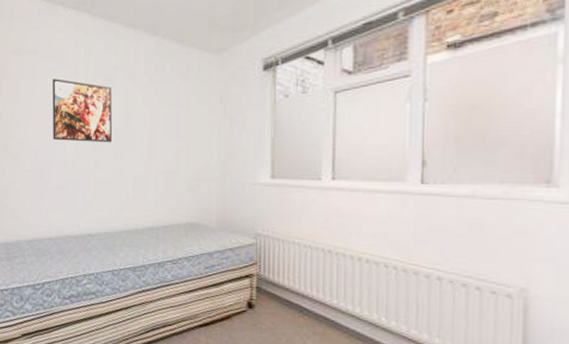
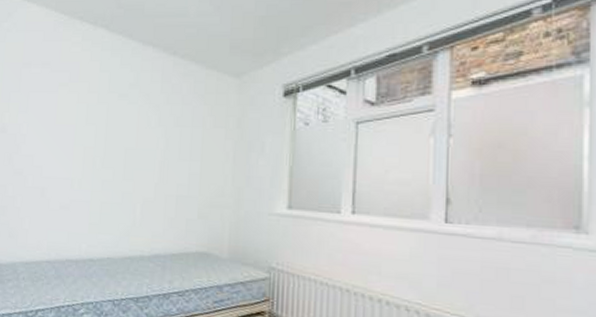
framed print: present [53,79,111,143] -> none [59,93,125,163]

